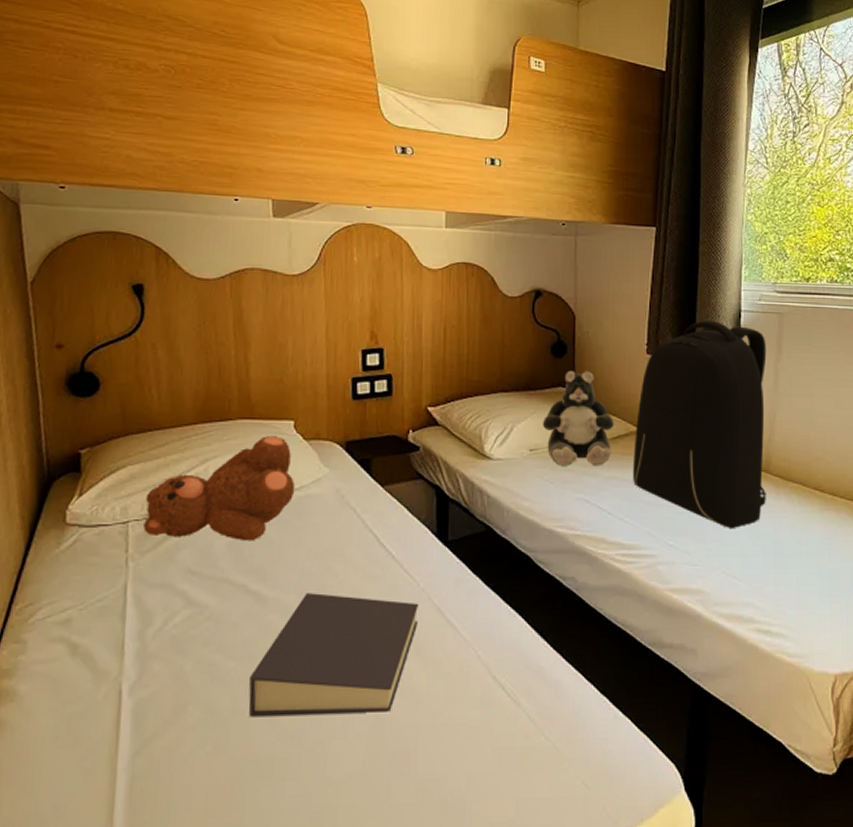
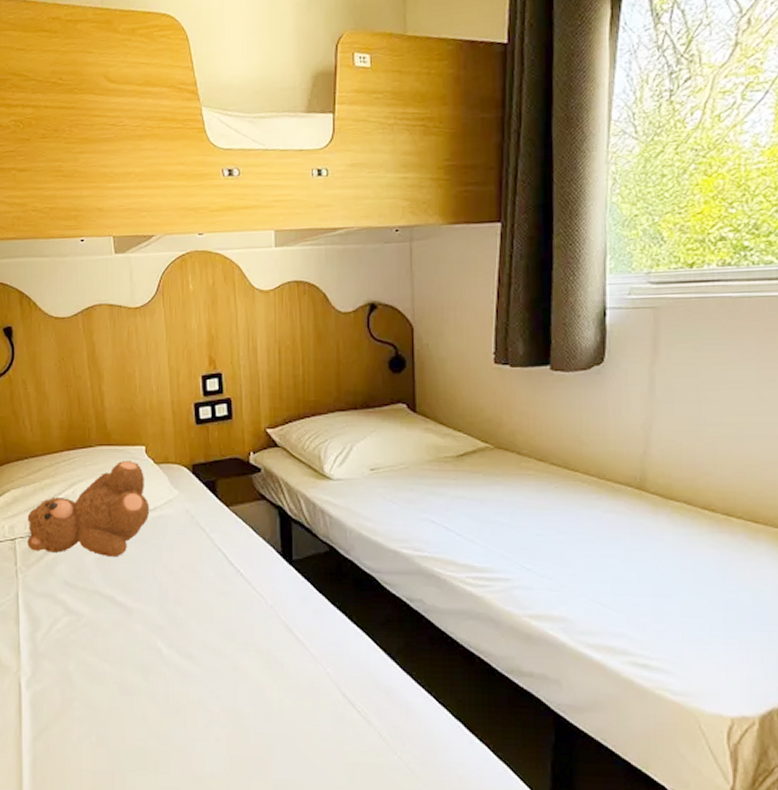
book: present [248,593,420,718] -> none [122,606,268,720]
plush toy: present [542,370,614,466] -> none [382,385,460,485]
backpack: present [633,319,767,528] -> none [482,321,643,551]

